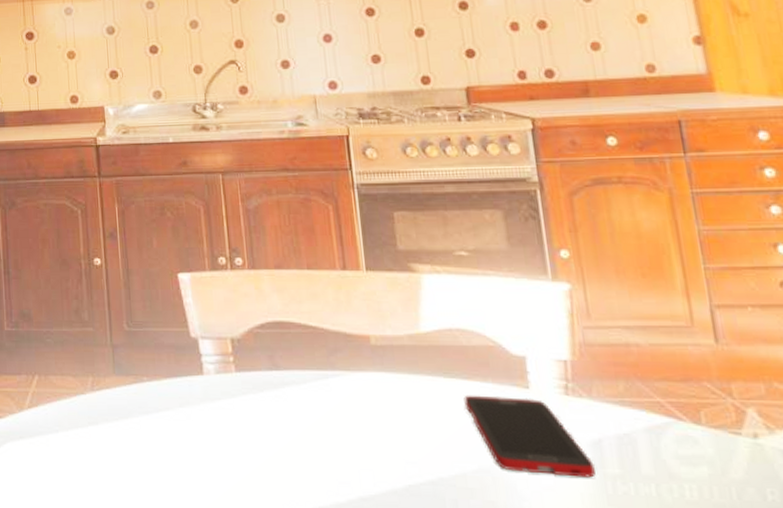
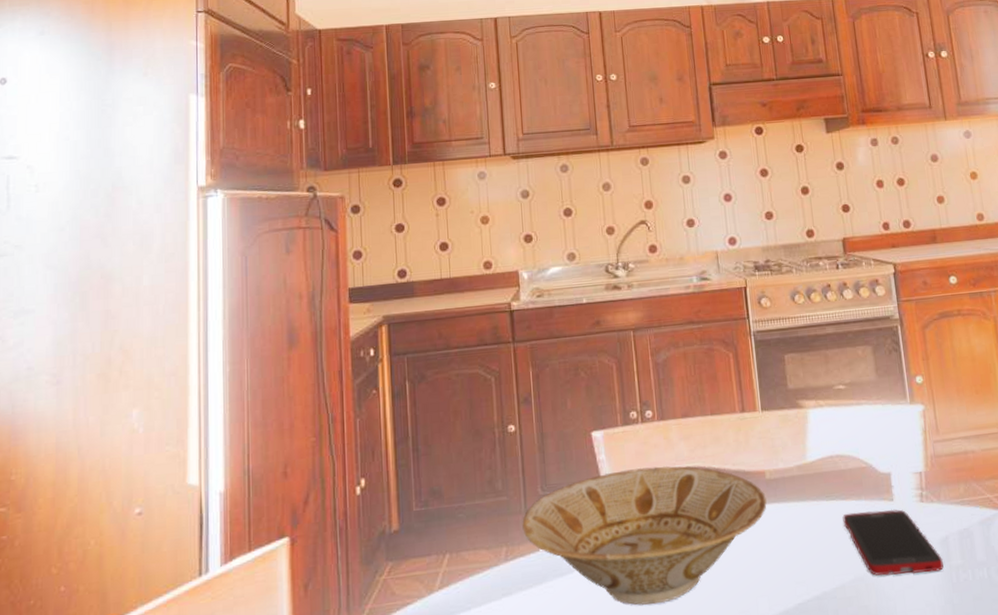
bowl: none [108,316,373,459] -> present [522,466,768,605]

